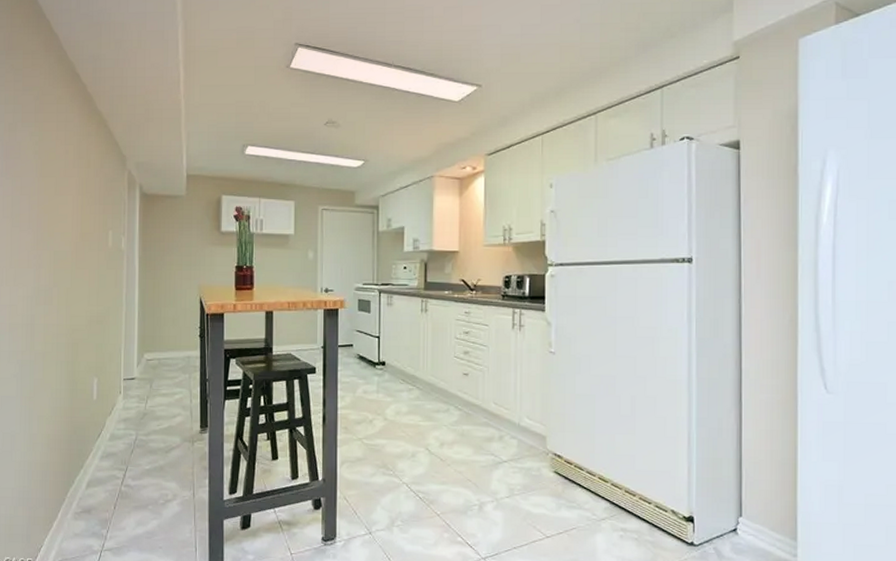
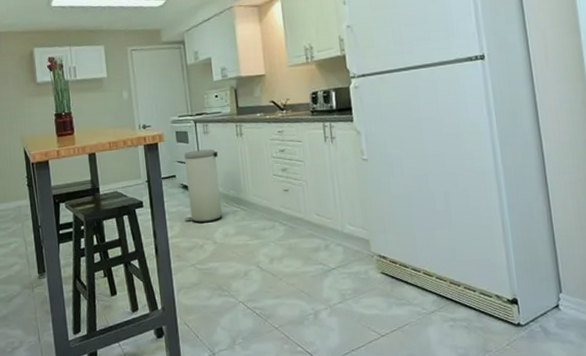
pedal bin: none [356,321,399,398] -> present [183,149,223,224]

